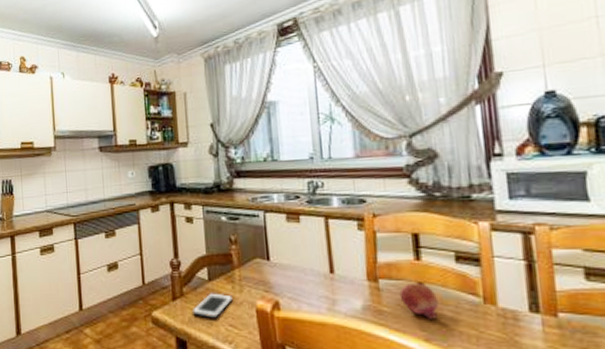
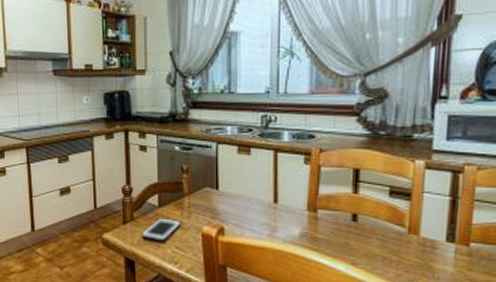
fruit: present [399,282,440,321] -> none [335,213,369,247]

